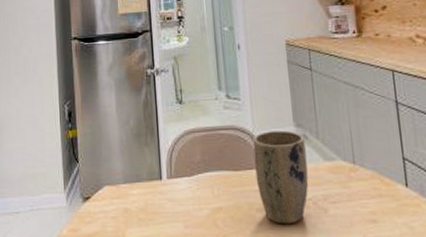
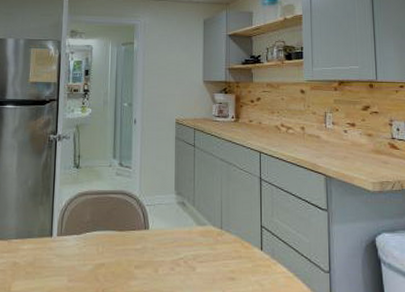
plant pot: present [253,130,309,225] -> none [137,197,183,280]

